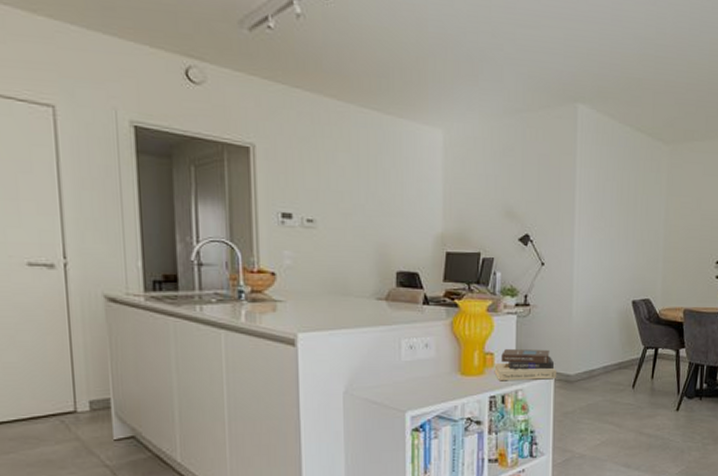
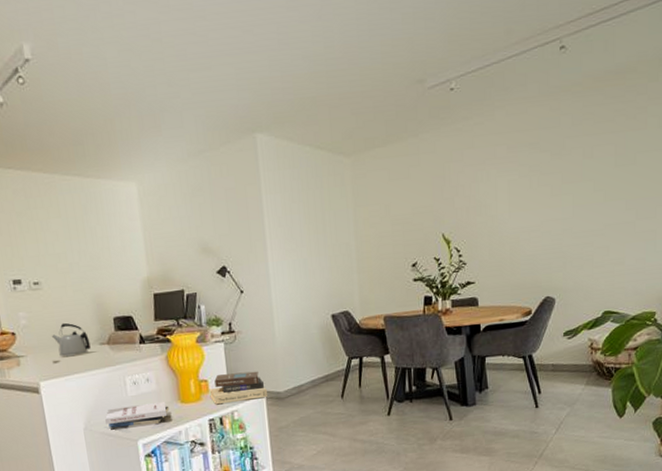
kettle: none [319,269,365,309] -> present [51,322,91,357]
books: none [371,371,447,395] -> present [105,401,170,428]

